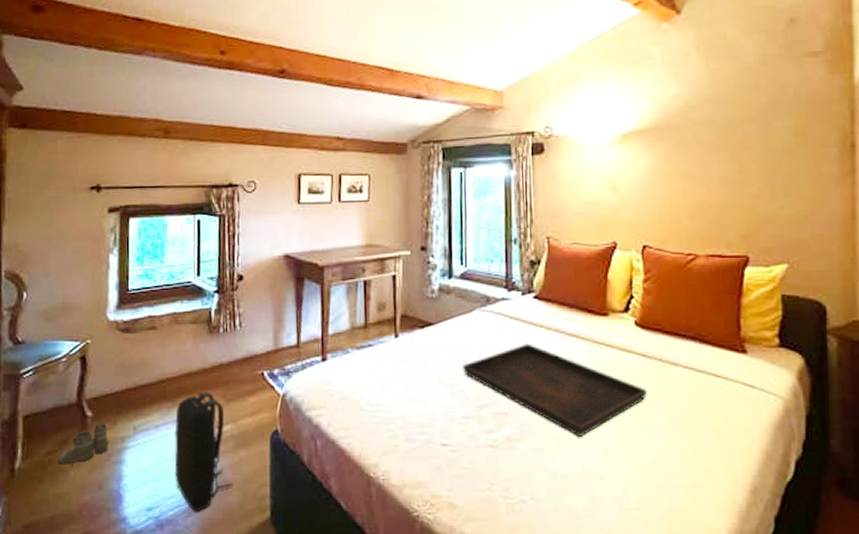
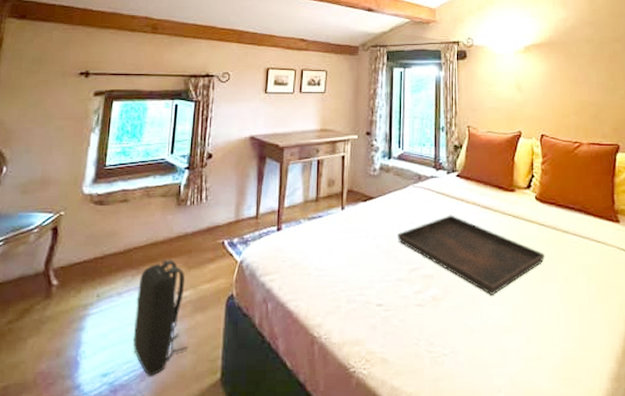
boots: present [58,421,115,466] -> none [18,290,77,335]

